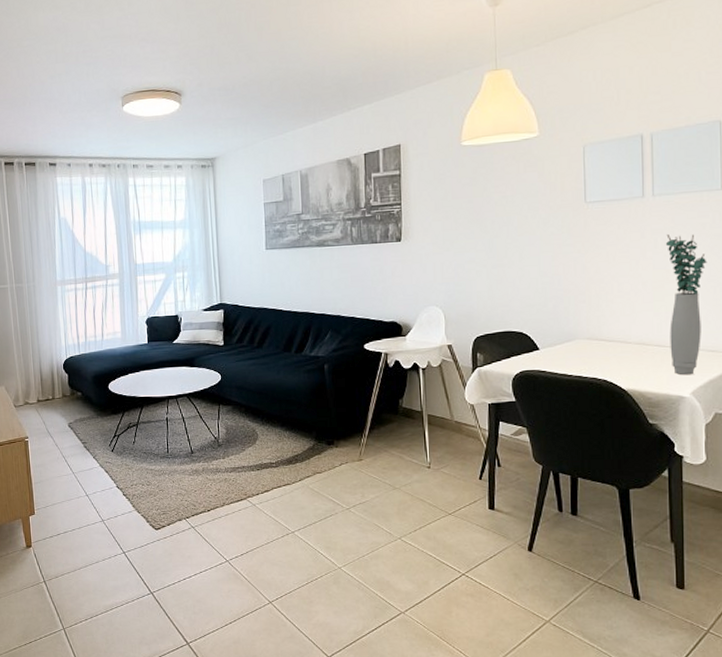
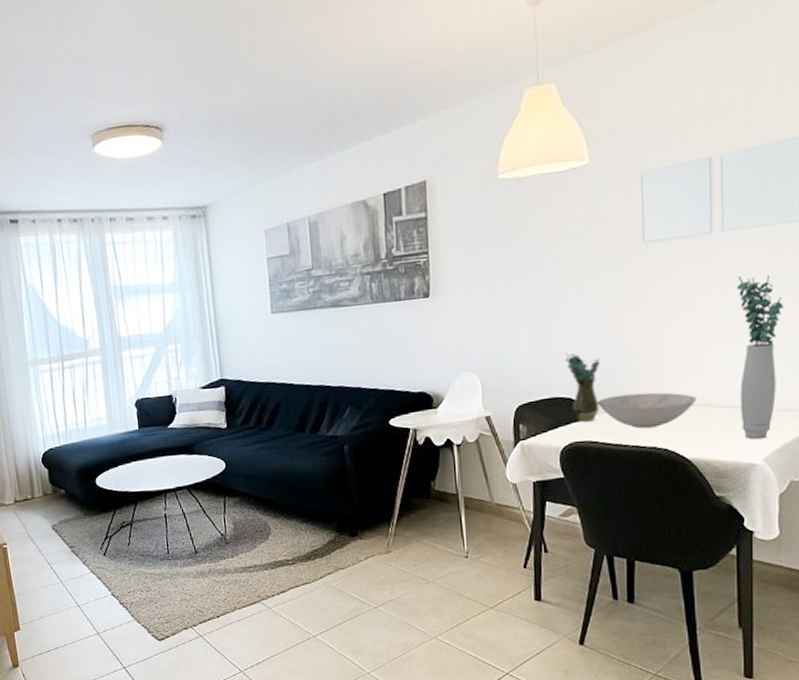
vase: none [517,294,547,353] -> present [565,353,600,422]
decorative bowl: none [545,330,631,362] -> present [598,392,696,429]

